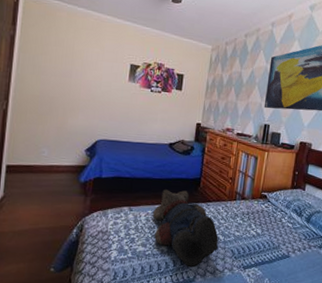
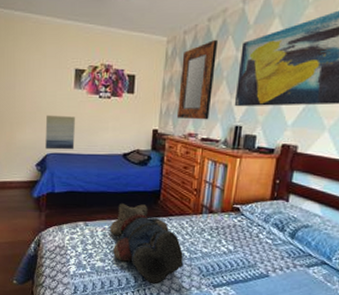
wall art: none [96,103,127,138] -> present [45,115,75,150]
home mirror: none [217,51,253,118] -> present [176,39,219,120]

